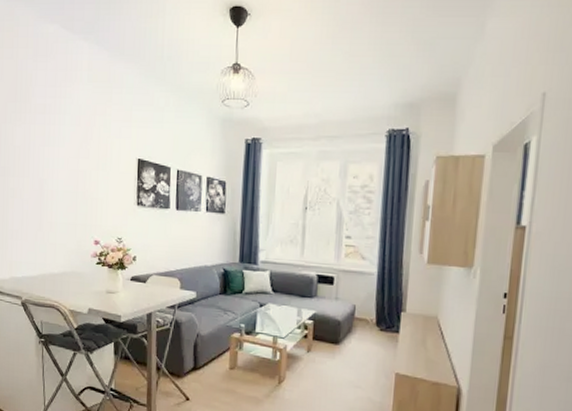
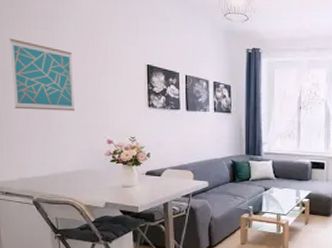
wall art: none [11,133,66,209] -> present [9,38,75,112]

